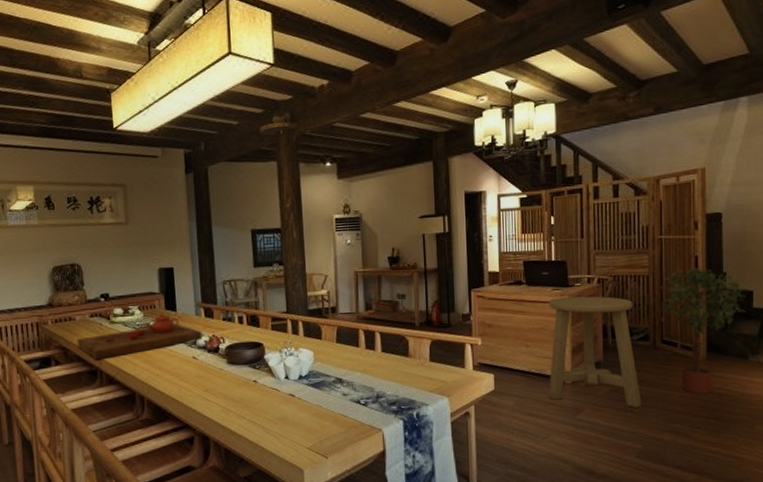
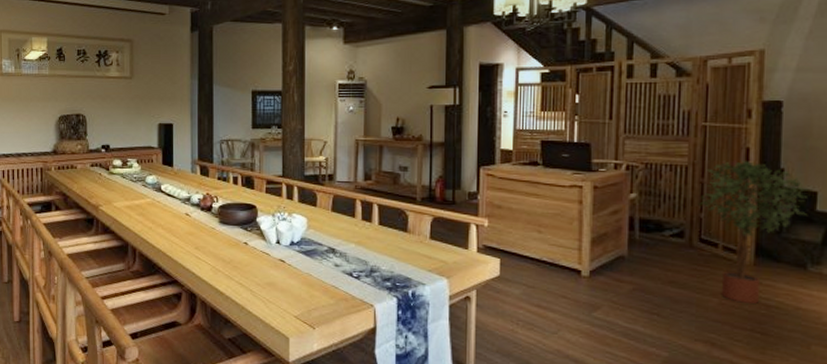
tea set: present [77,313,203,361] -> none [77,168,197,209]
stool: present [548,296,642,408] -> none [560,183,672,312]

